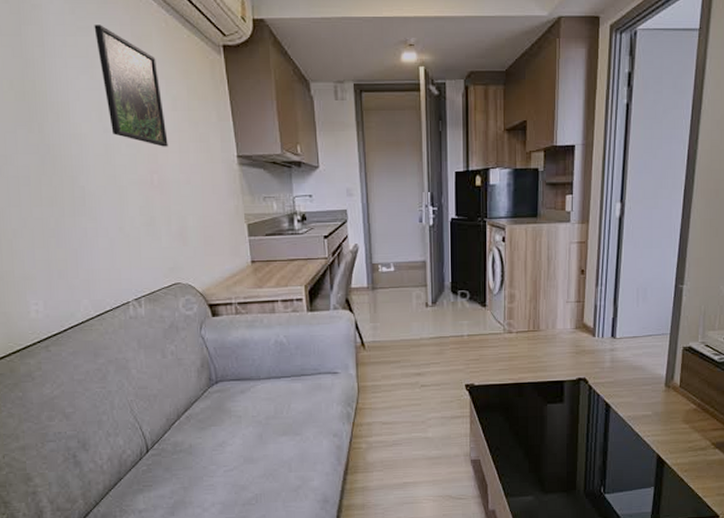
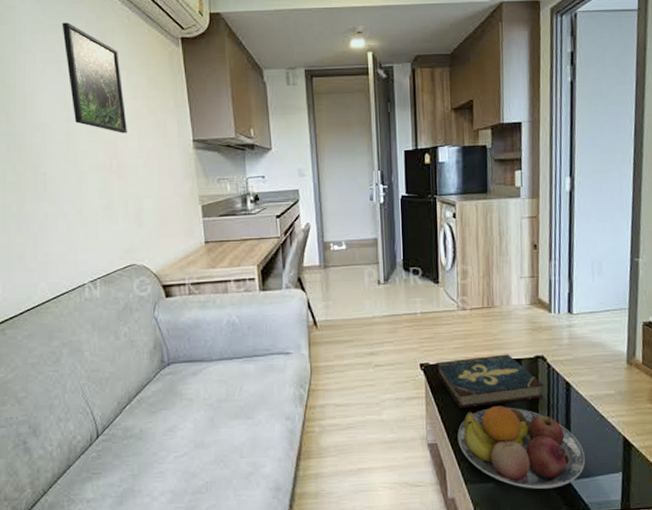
book: none [481,376,584,428] -> present [436,354,544,409]
fruit bowl: none [500,425,621,502] -> present [457,406,586,489]

